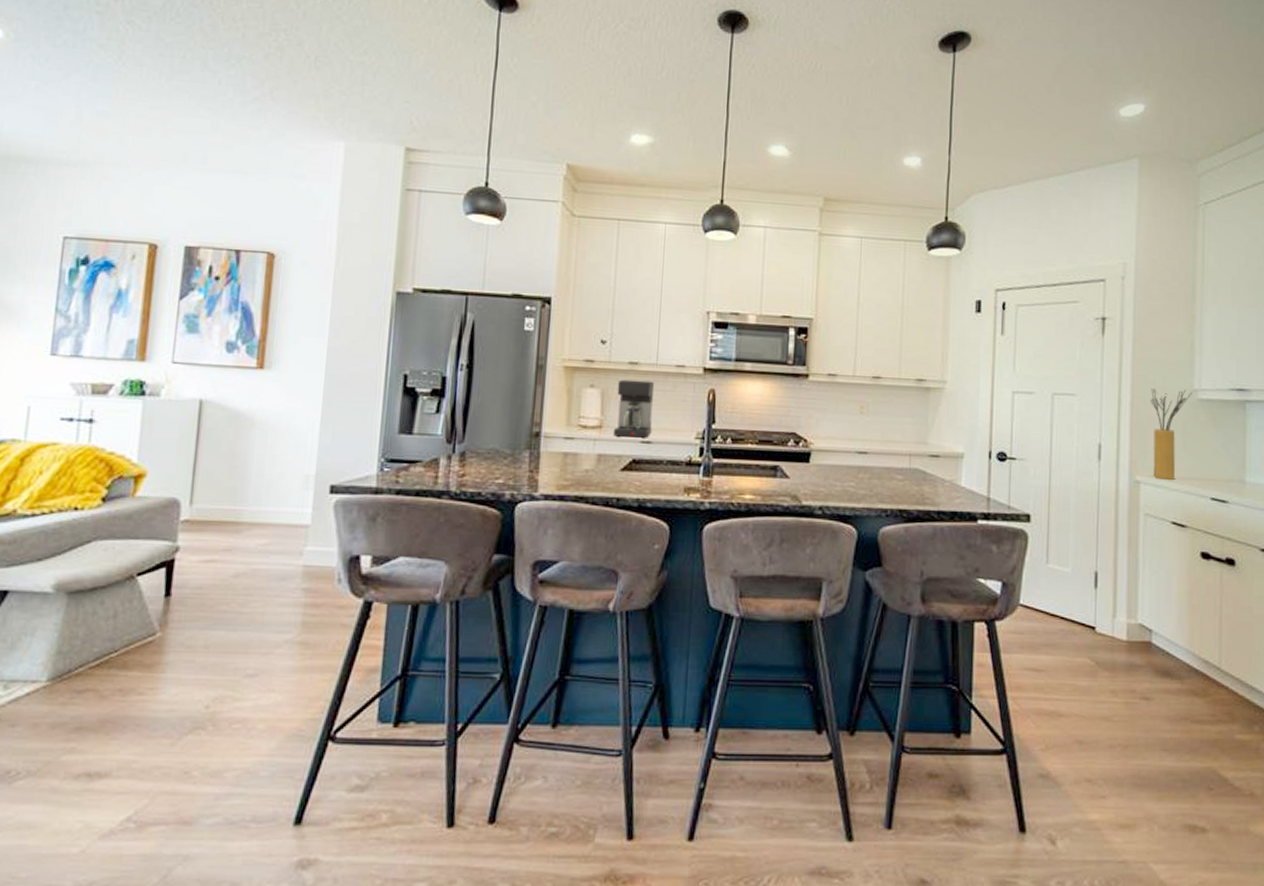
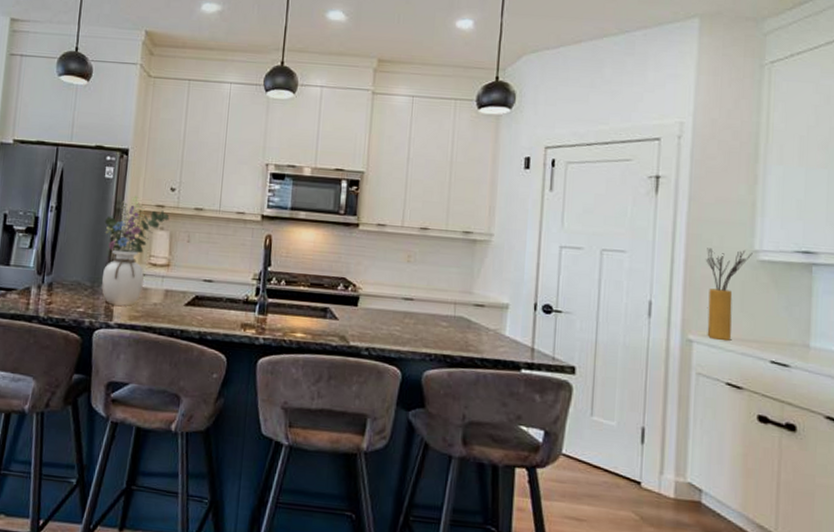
bouquet: none [523,350,601,476] -> present [101,196,170,307]
coffee maker: present [613,379,655,438] -> none [179,223,217,277]

